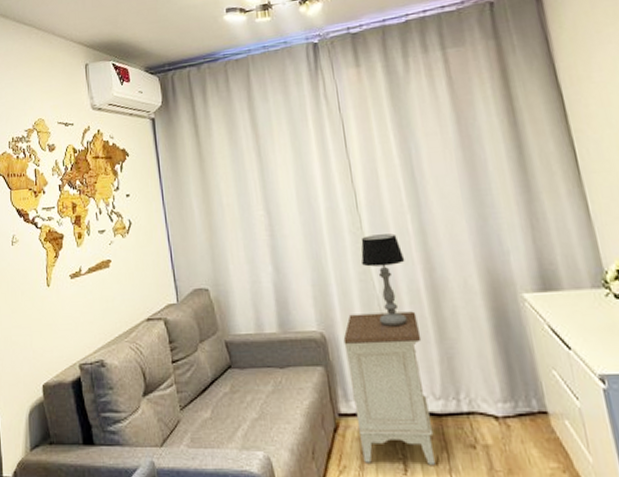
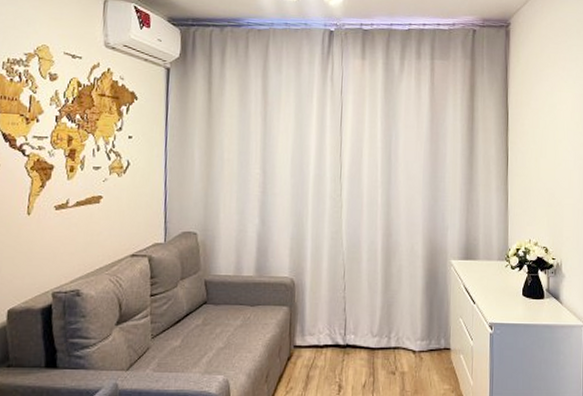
nightstand: present [343,311,436,465] -> none [307,265,371,387]
table lamp: present [361,233,407,327] -> none [336,202,371,278]

